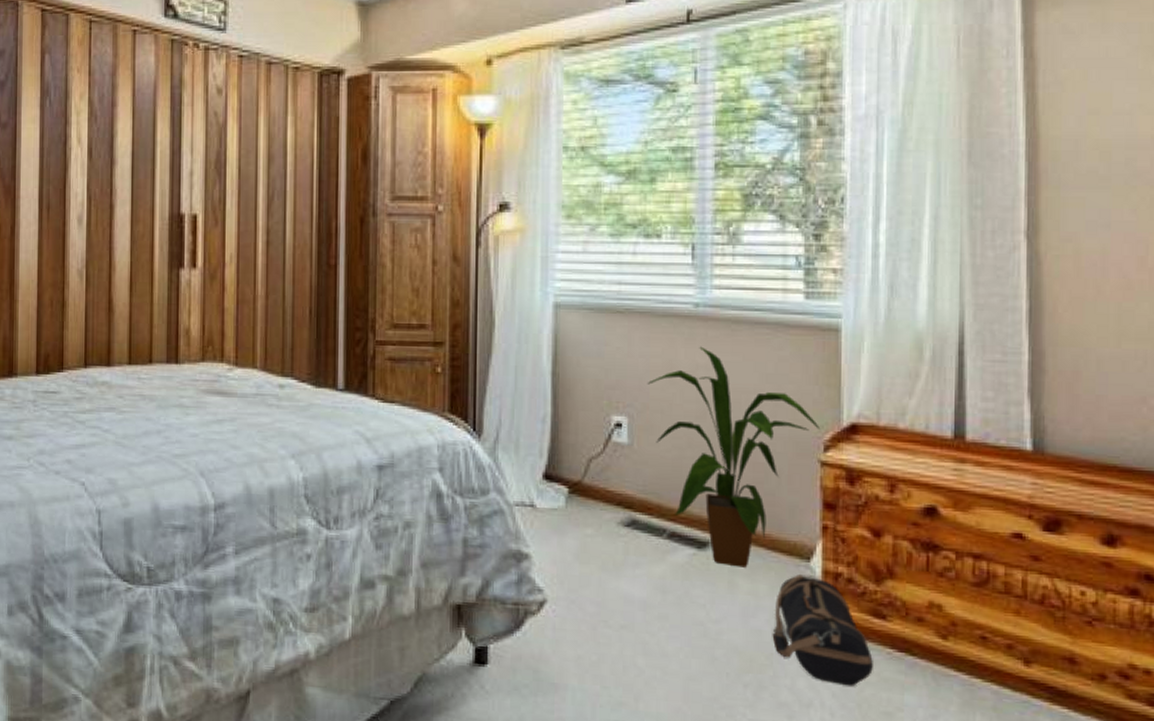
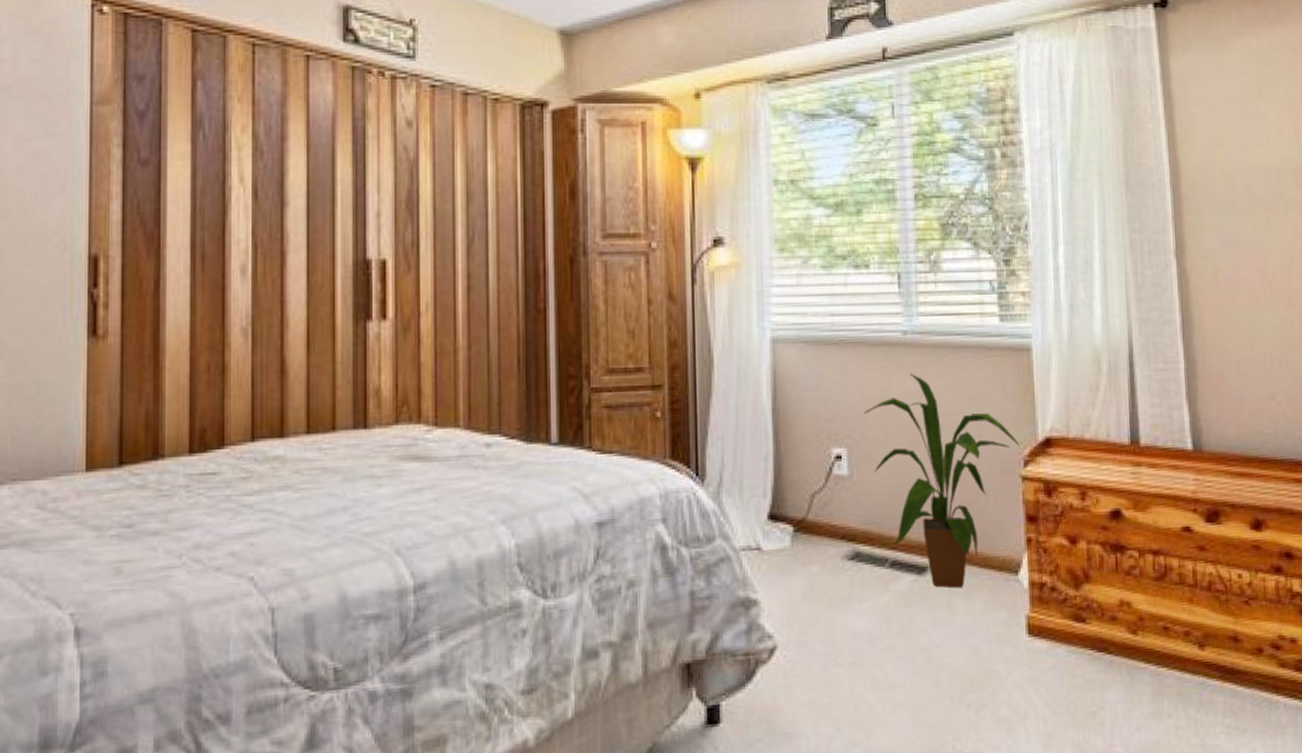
duffel bag: present [772,573,873,686] -> none [989,587,1077,692]

